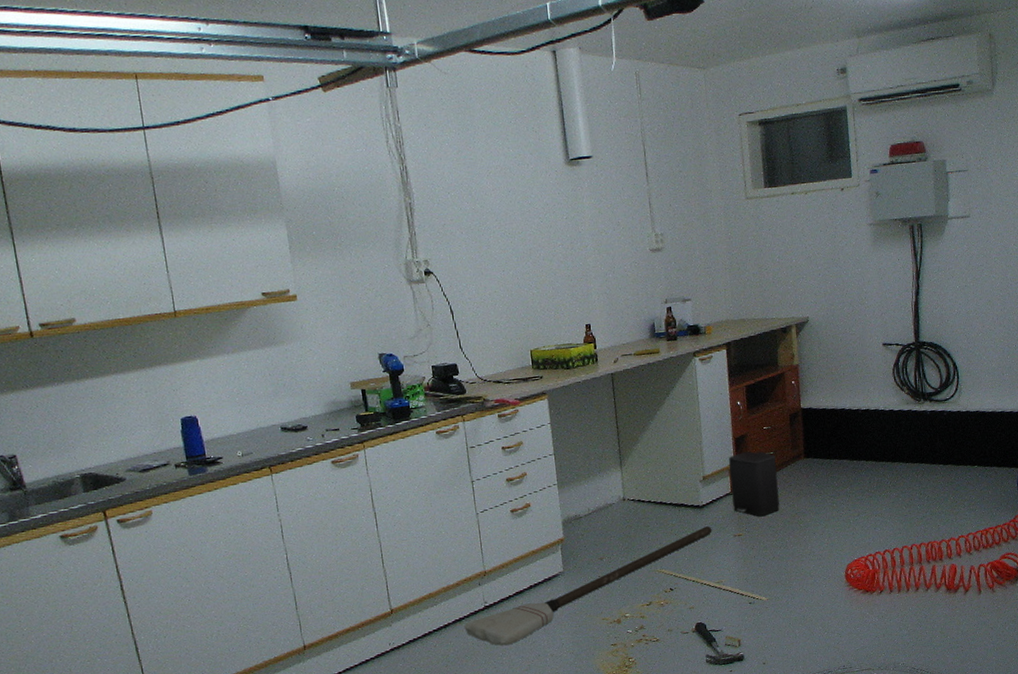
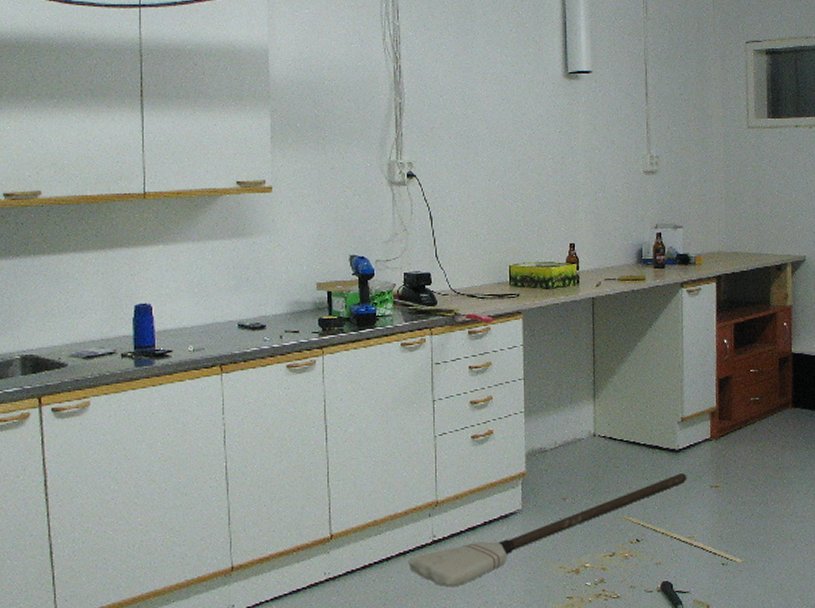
pedal bin: present [729,451,780,517] -> none [711,395,762,468]

